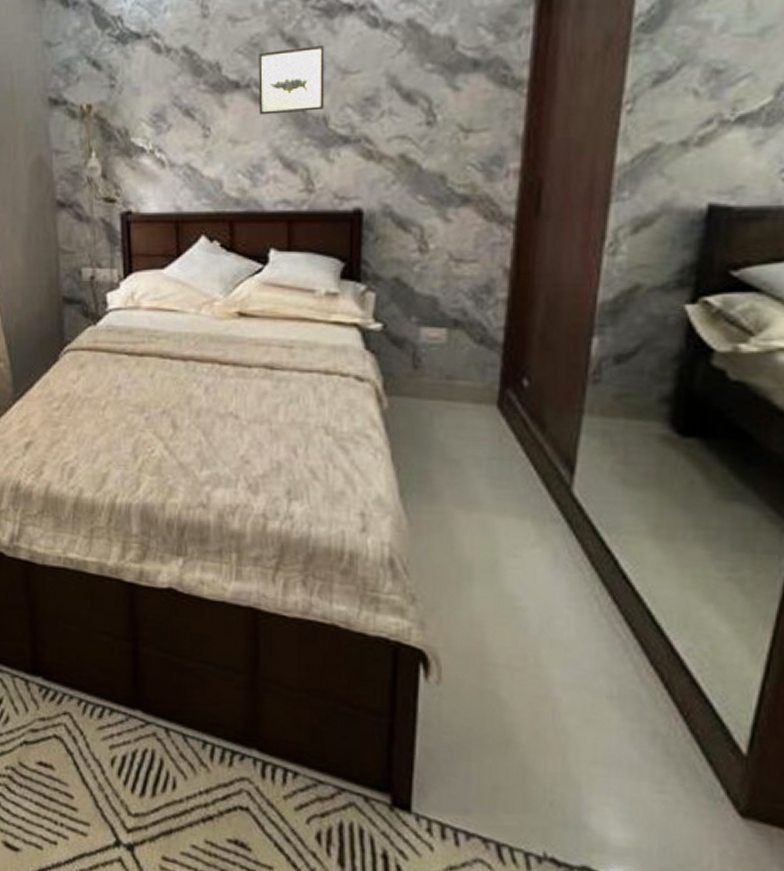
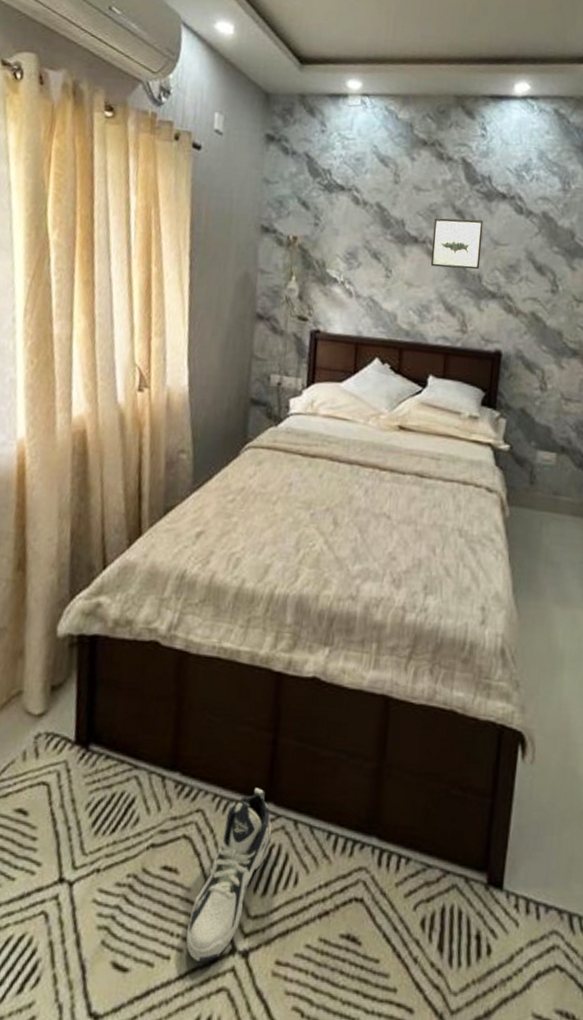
sneaker: none [70,695,143,851] -> present [186,788,272,962]

